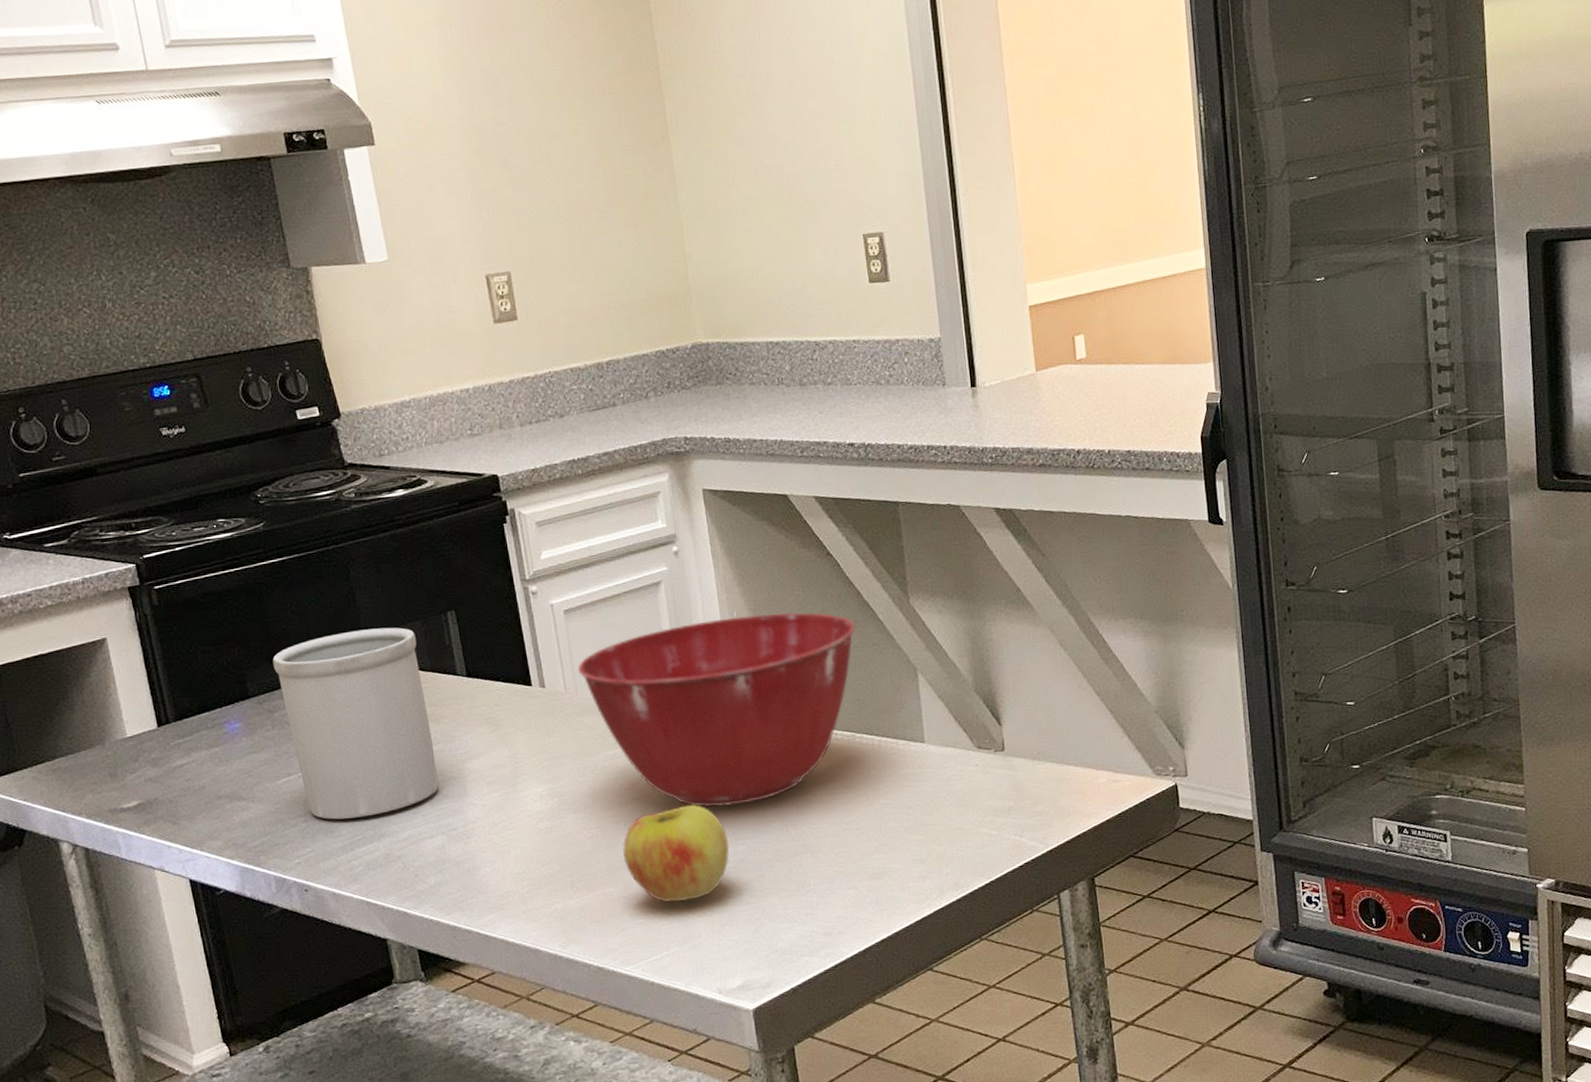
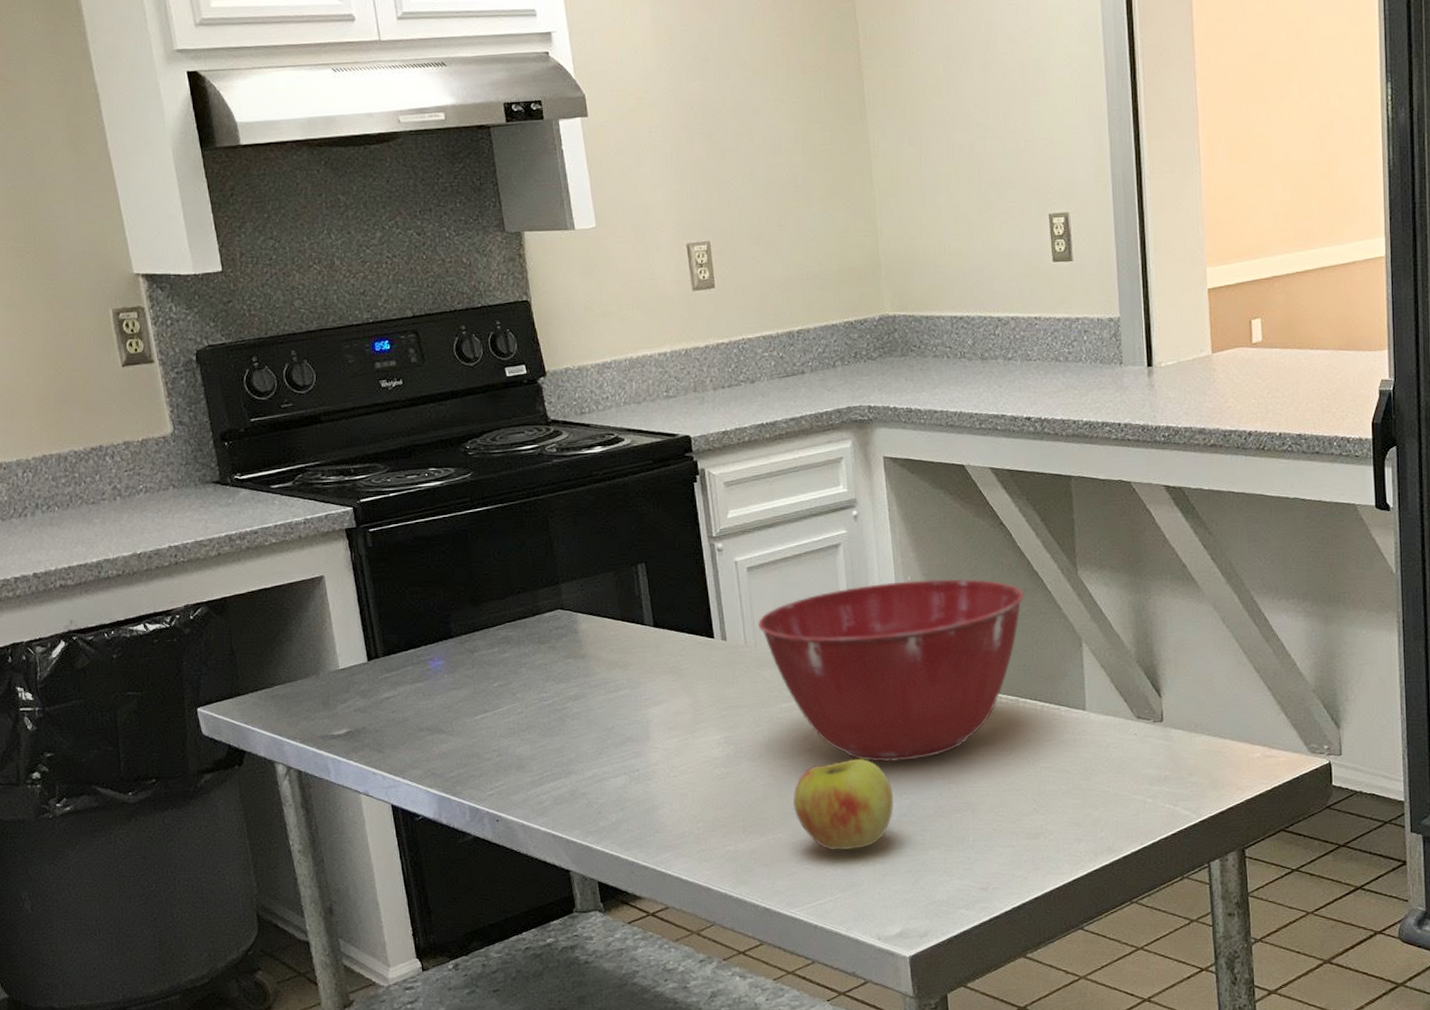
utensil holder: present [272,627,439,820] -> none [475,577,623,756]

